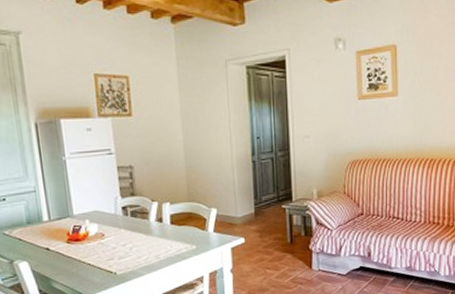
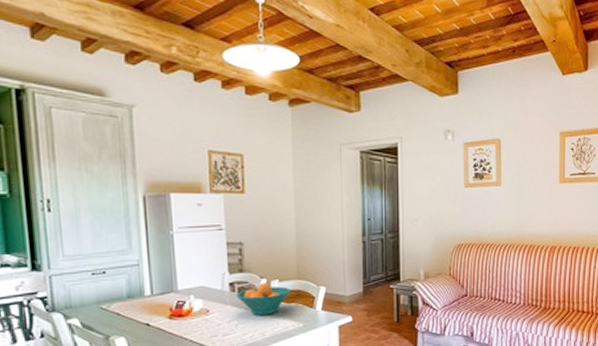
fruit bowl: none [129,206,183,239] -> present [236,283,291,316]

